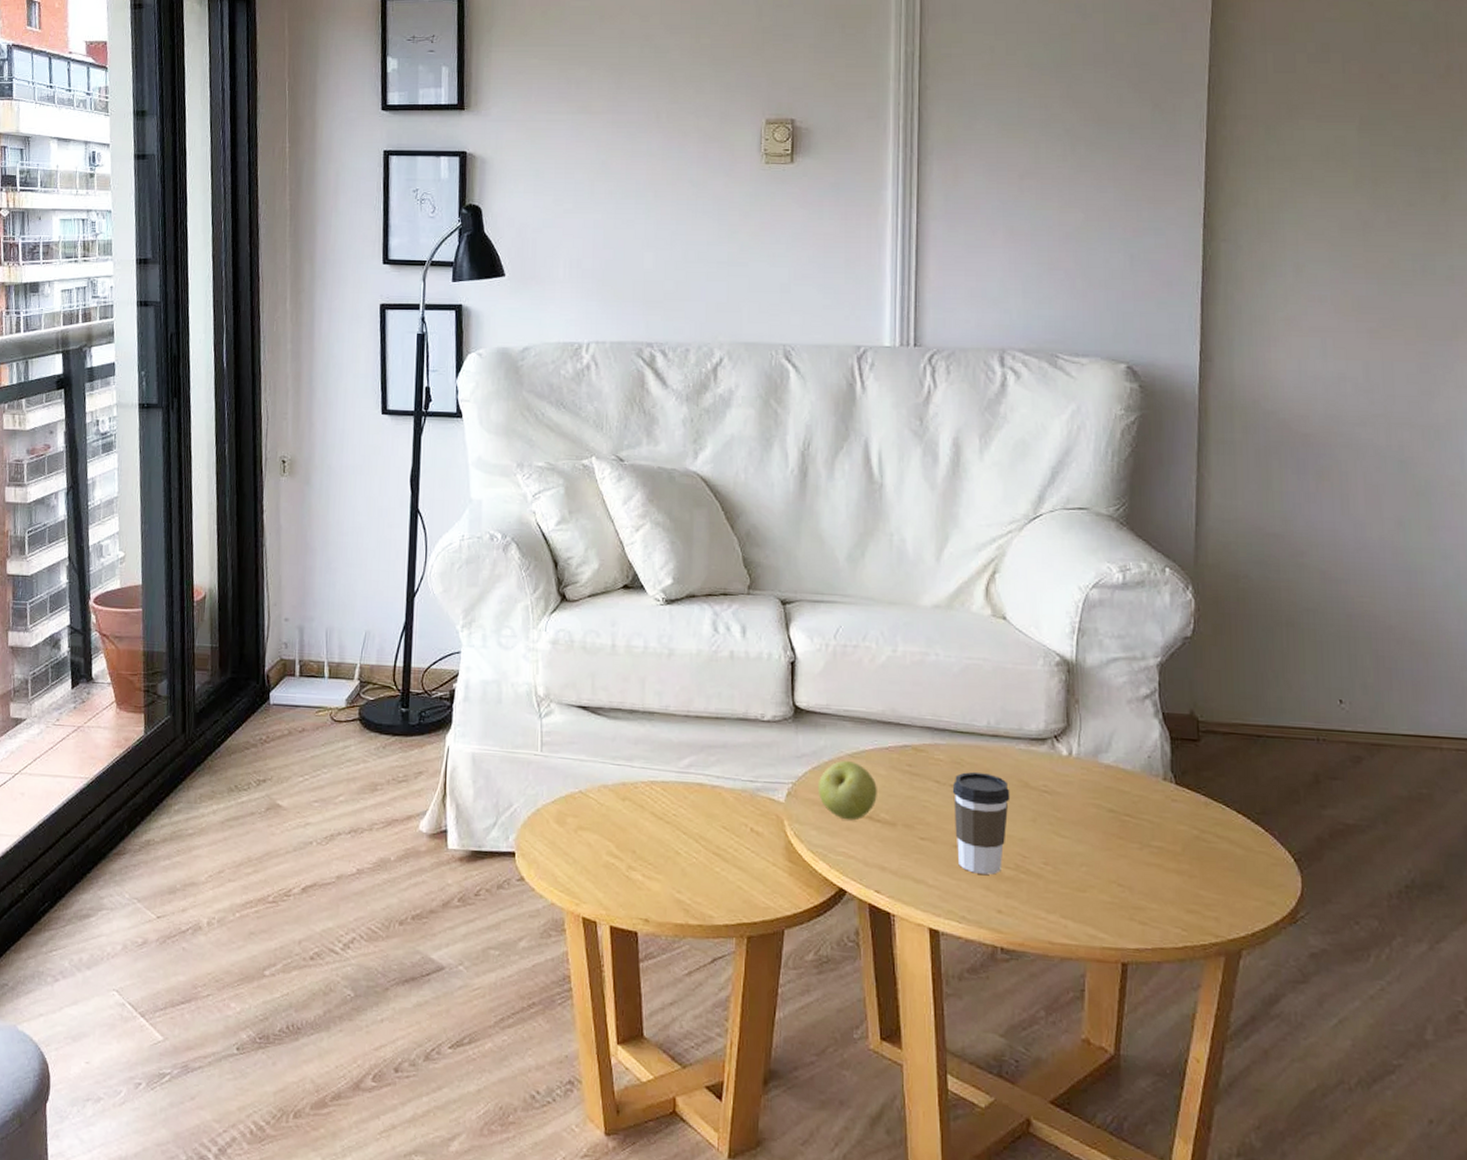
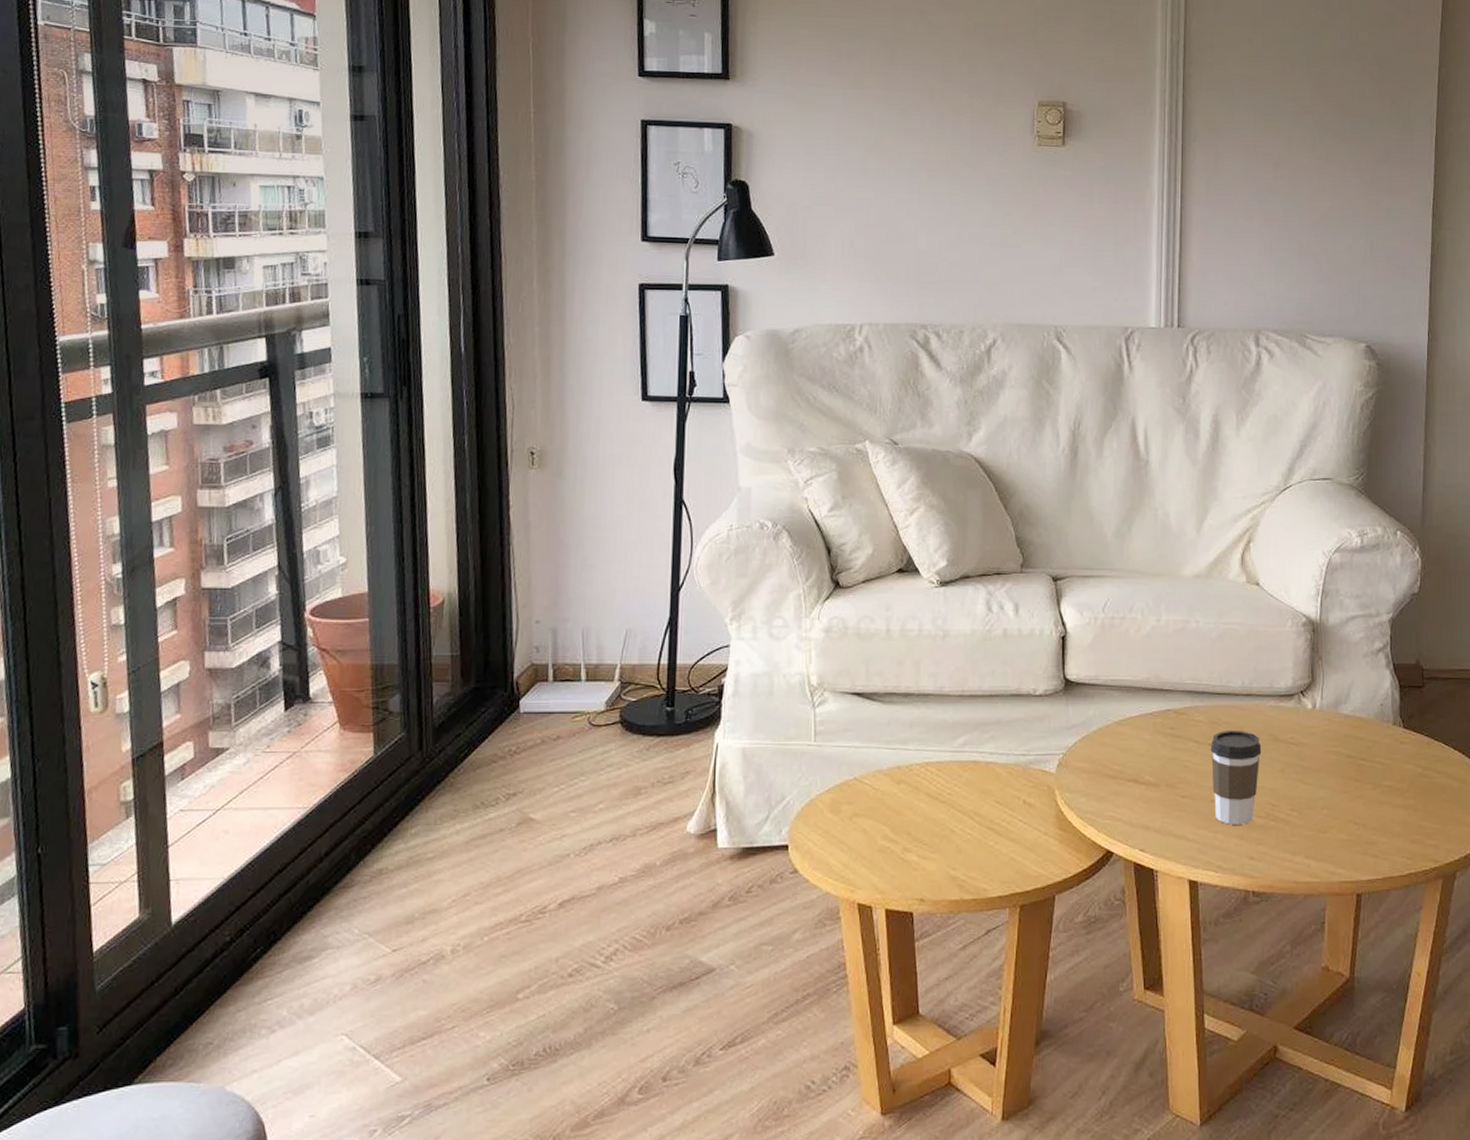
apple: present [817,760,877,821] -> none [1086,727,1142,785]

